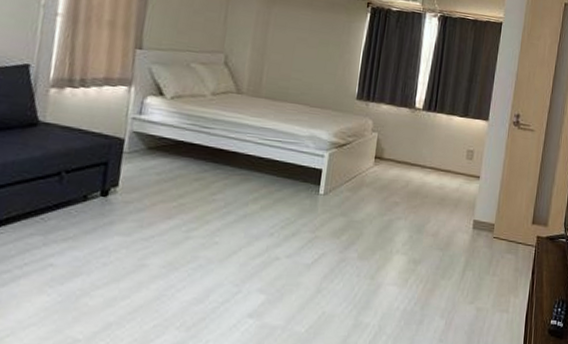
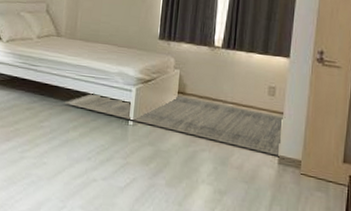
rug: none [243,159,482,221] -> present [64,92,286,156]

